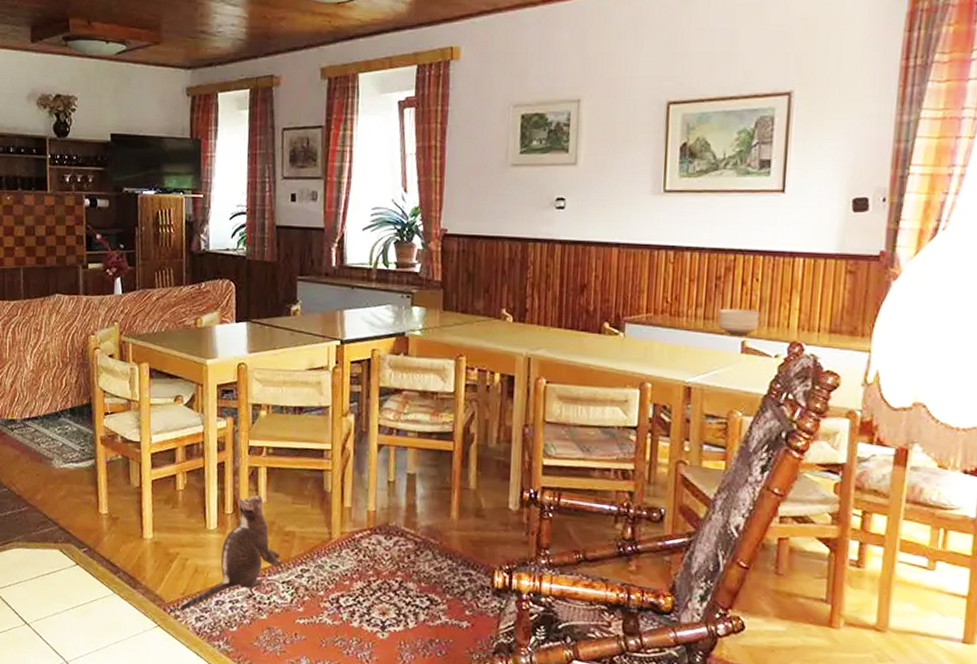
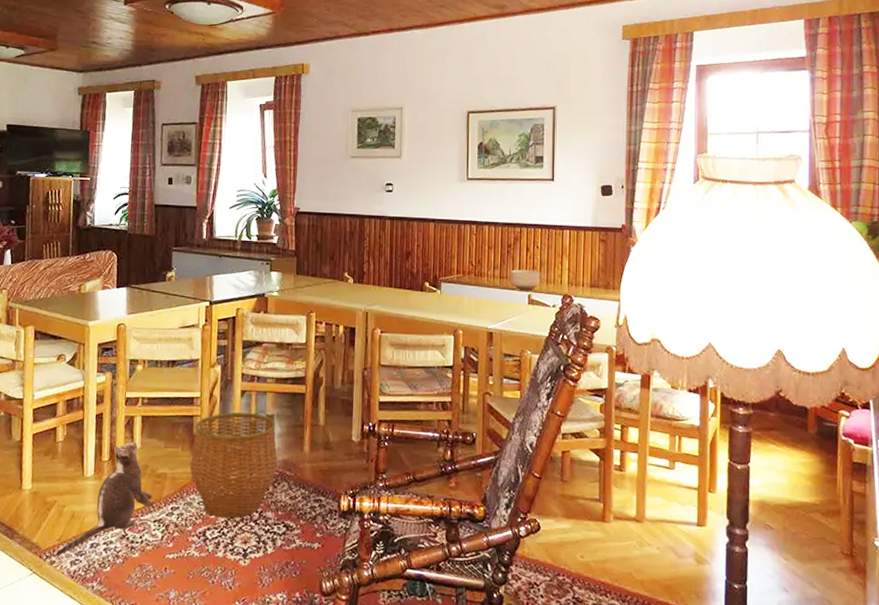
basket: none [320,468,421,587] -> present [189,410,278,519]

